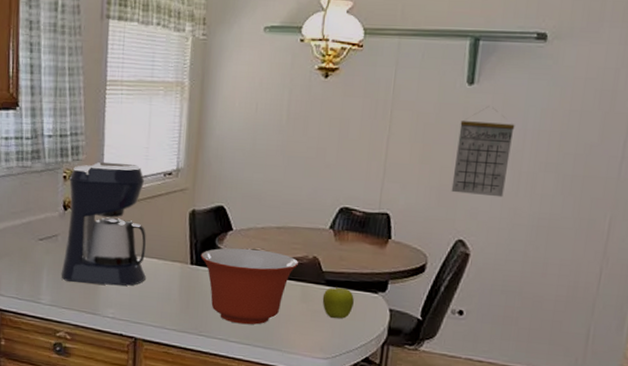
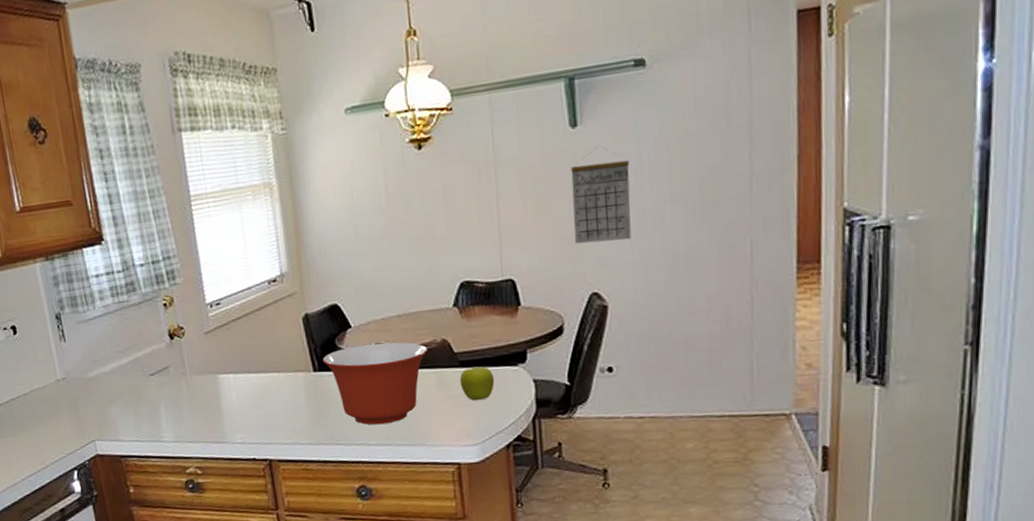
coffee maker: present [61,162,147,286] -> none [170,278,269,413]

